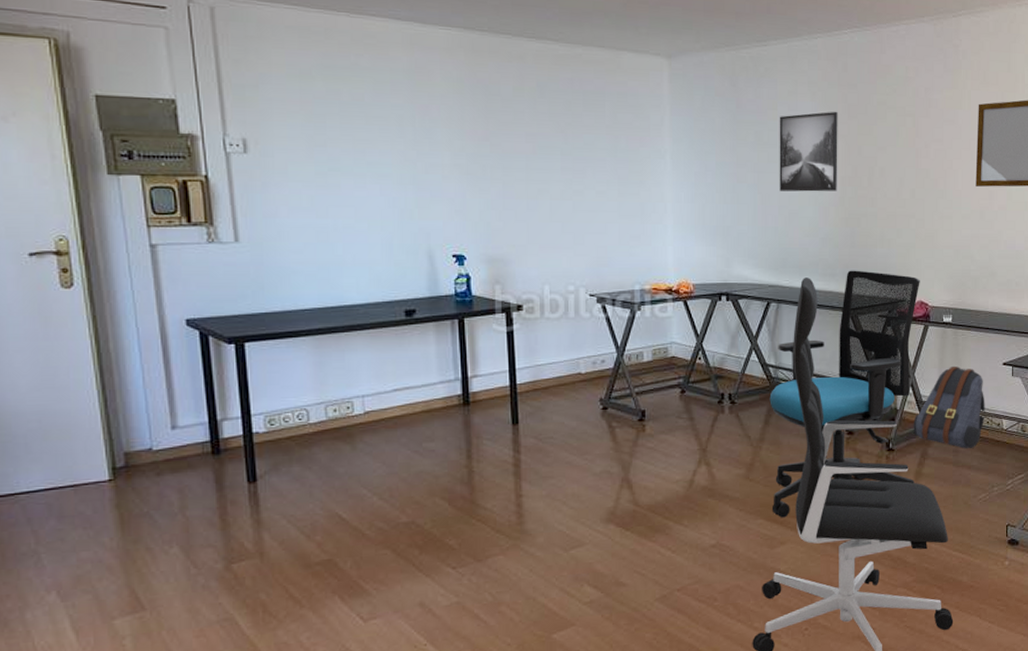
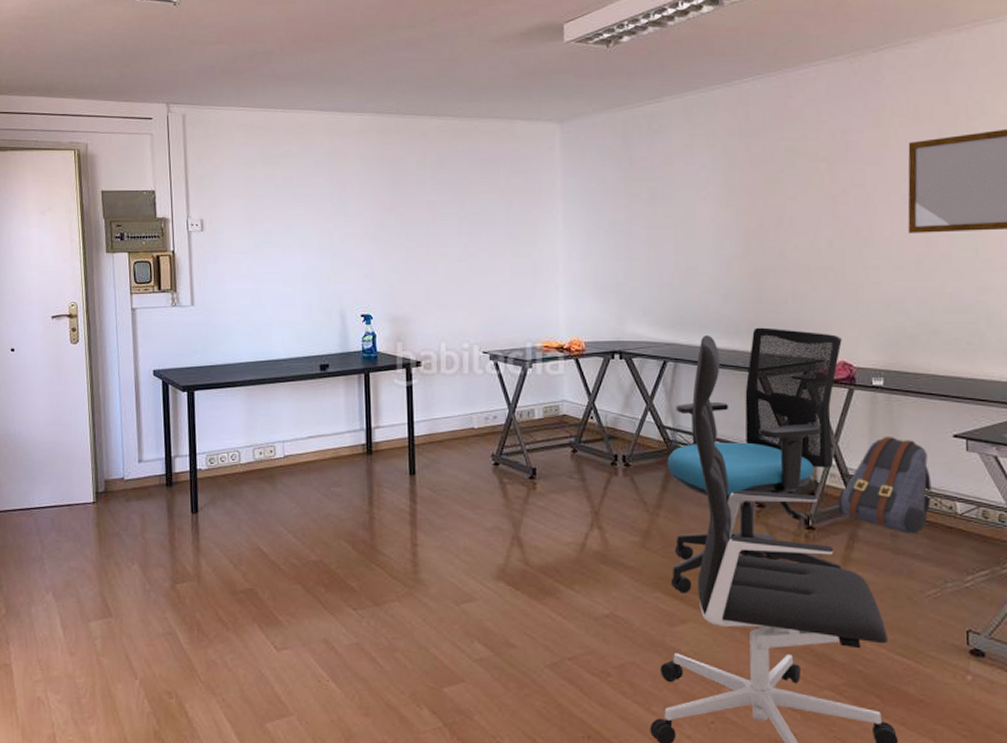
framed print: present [779,111,838,192] -> none [674,161,741,246]

